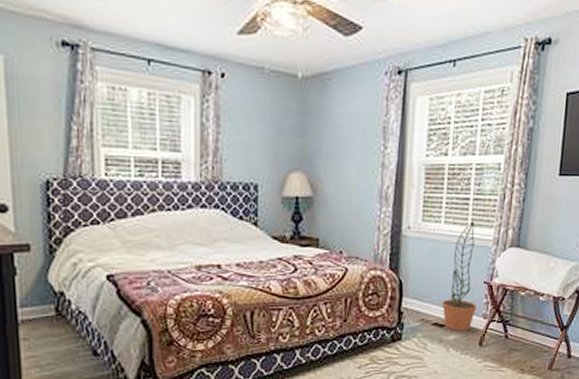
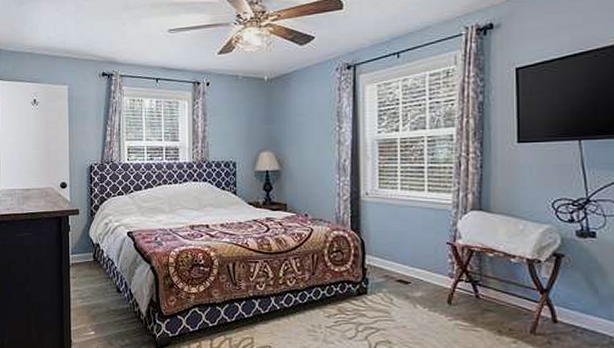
decorative plant: present [442,221,478,331] -> none [405,187,442,288]

